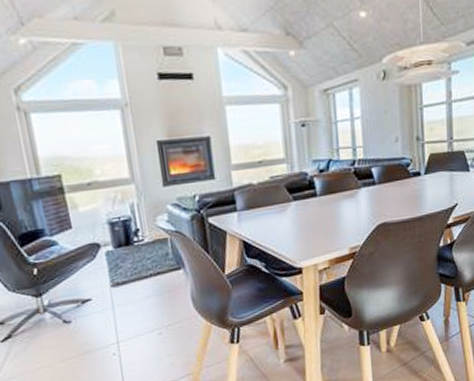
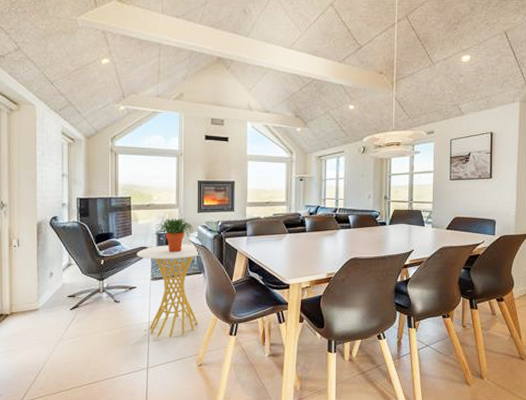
side table: none [83,232,186,360] -> present [136,245,201,338]
potted plant: none [103,197,161,246] -> present [154,219,193,253]

